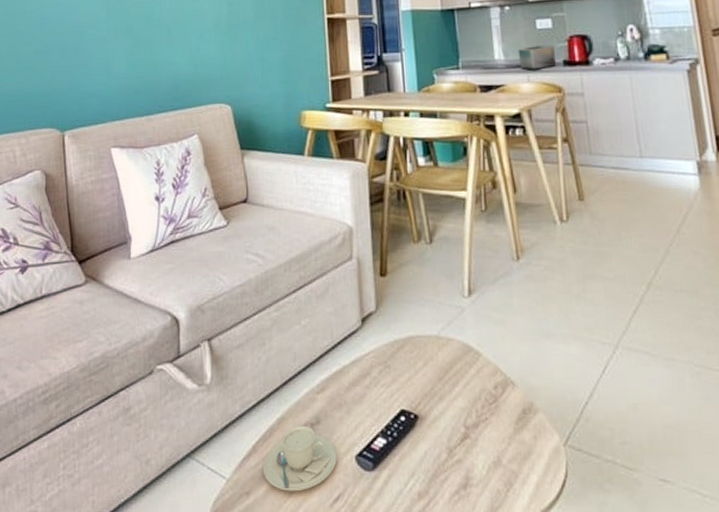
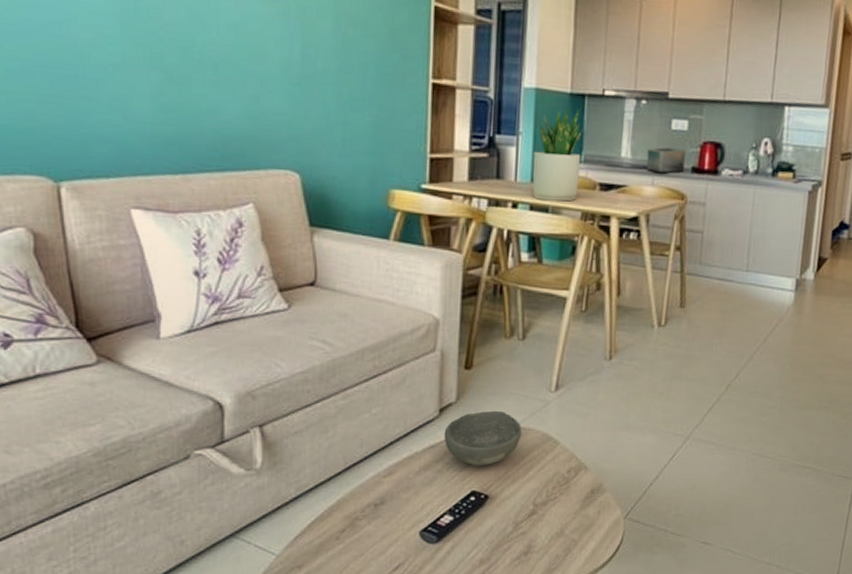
teacup: present [262,425,337,492] -> none [317,506,400,563]
bowl: none [368,319,443,382] -> present [443,410,523,466]
planter: none [416,22,461,107] -> present [532,108,583,202]

